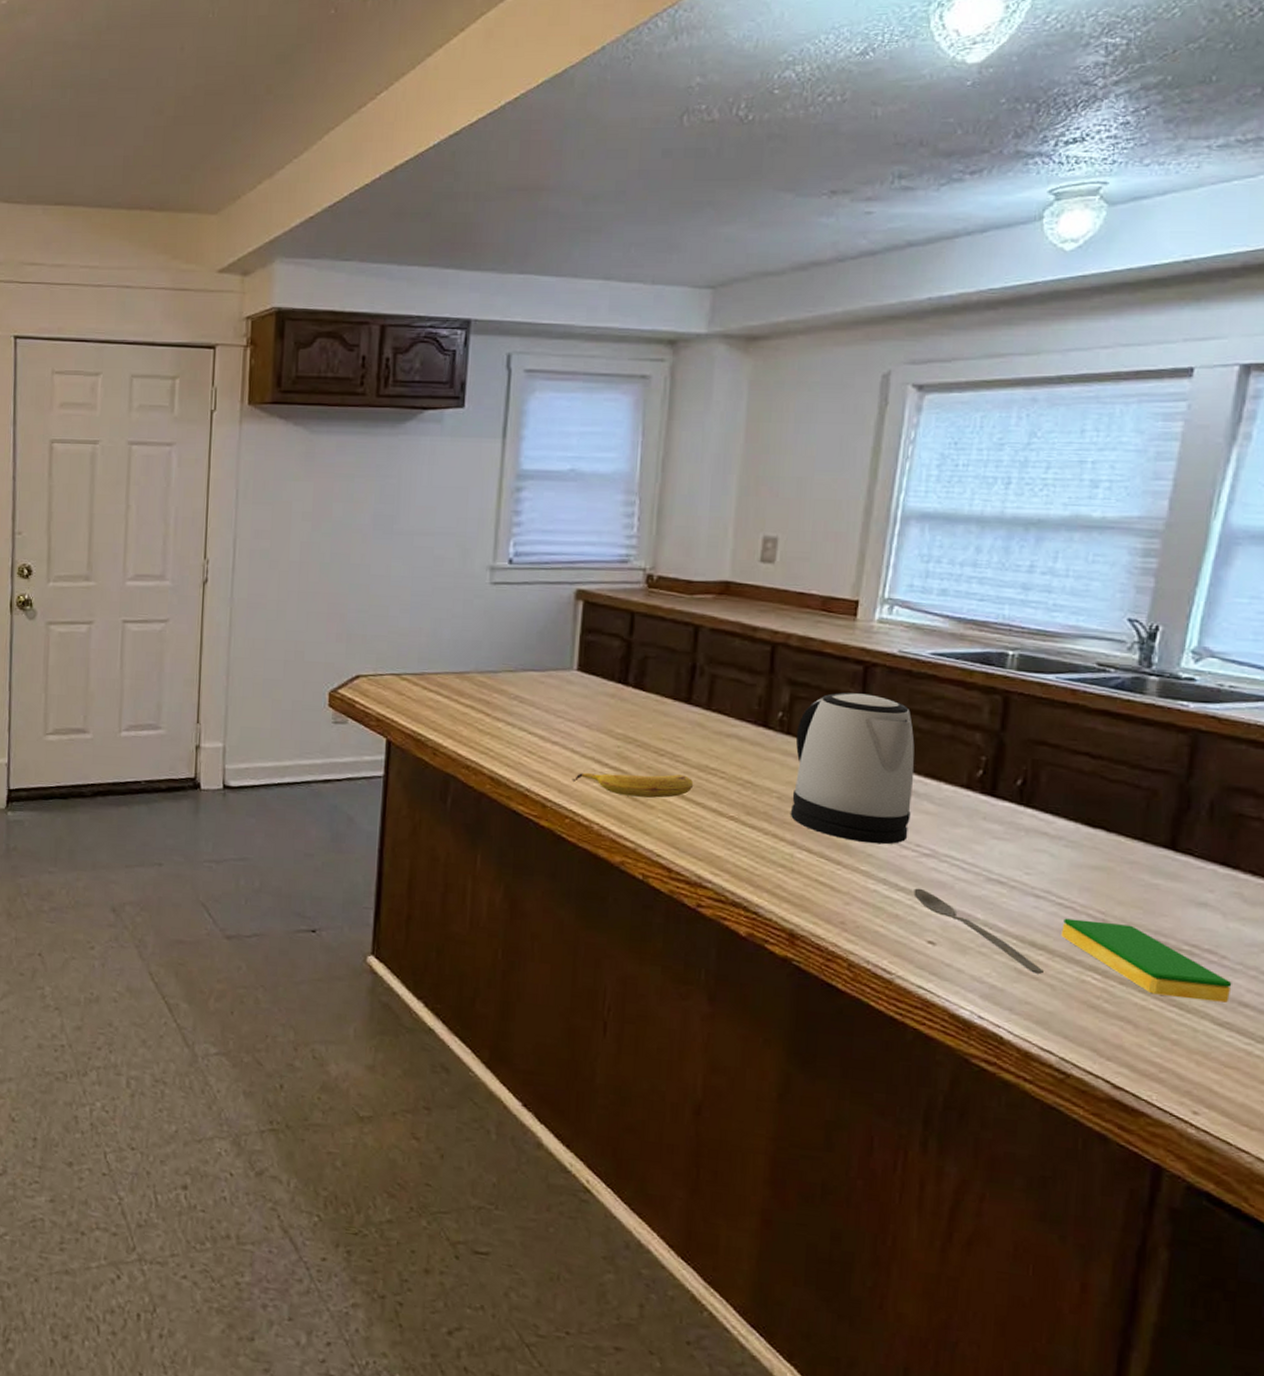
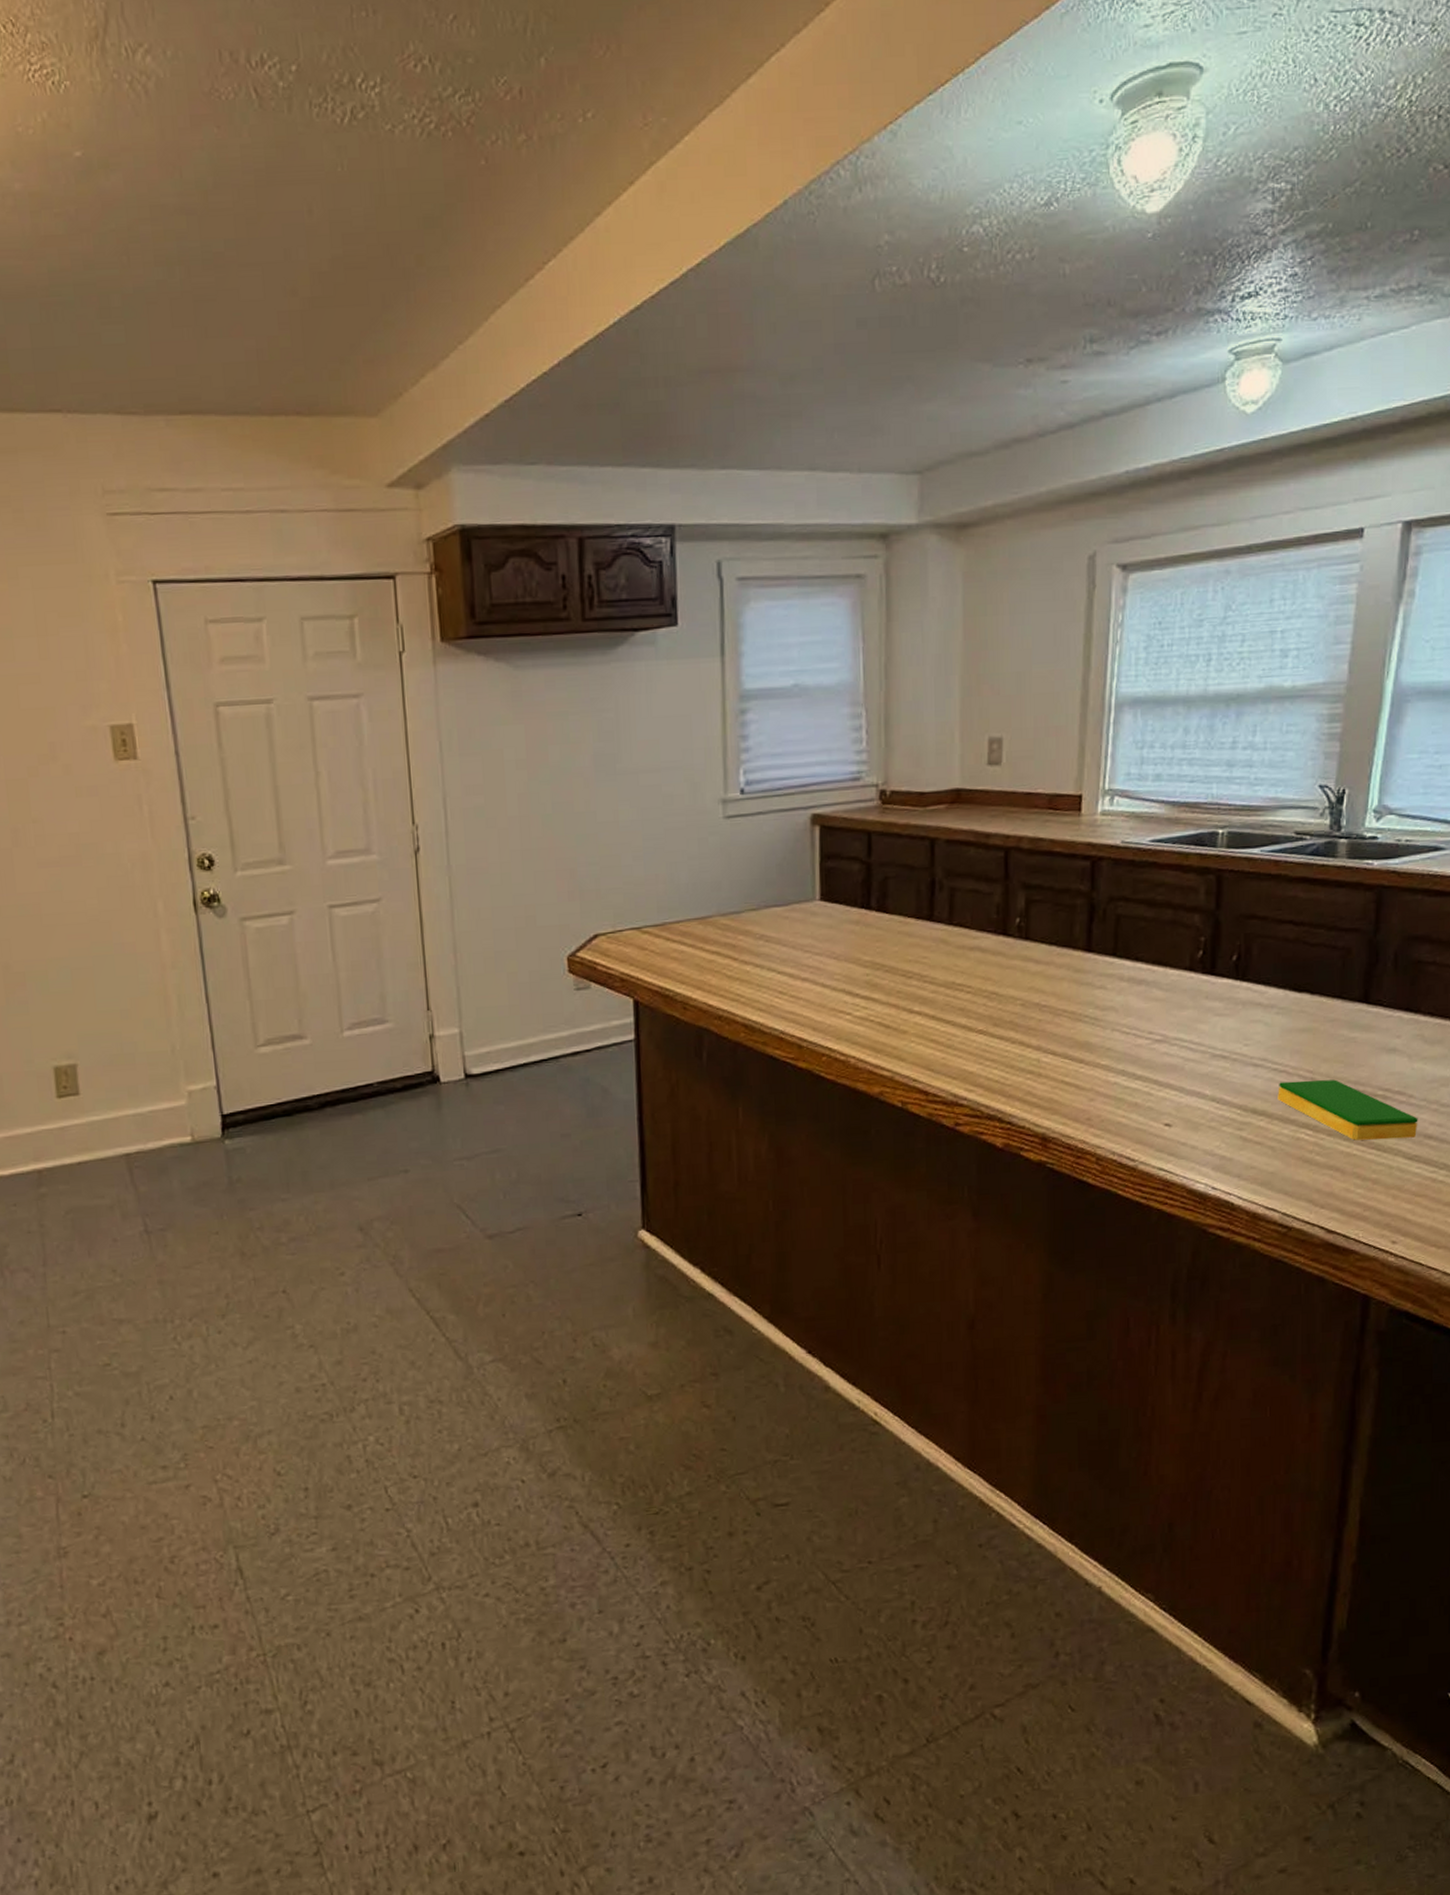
fruit: present [572,773,694,798] -> none [825,995,943,1024]
kettle: present [790,692,915,845] -> none [1034,888,1143,1038]
spoon: present [913,888,1044,974] -> none [1149,1074,1265,1139]

